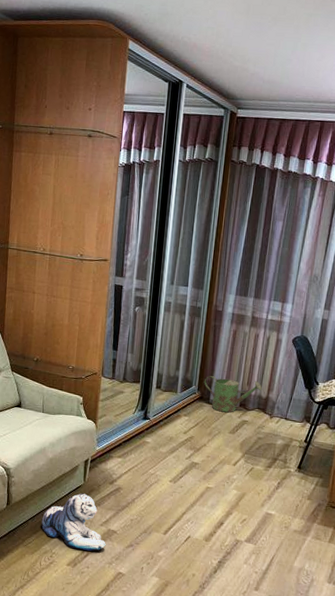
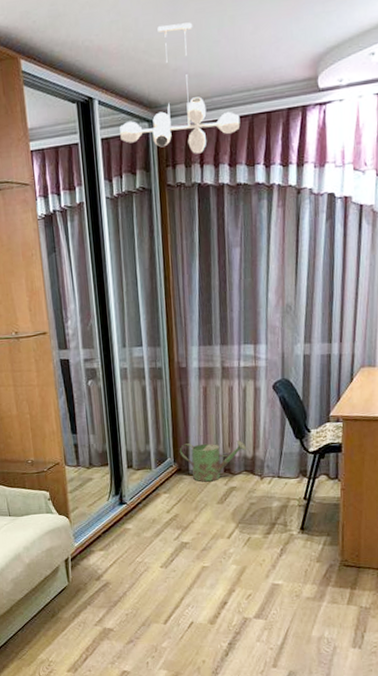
plush toy: present [41,493,106,551] -> none [31,594,104,654]
ceiling light fixture: none [199,38,299,142] -> present [120,22,240,154]

